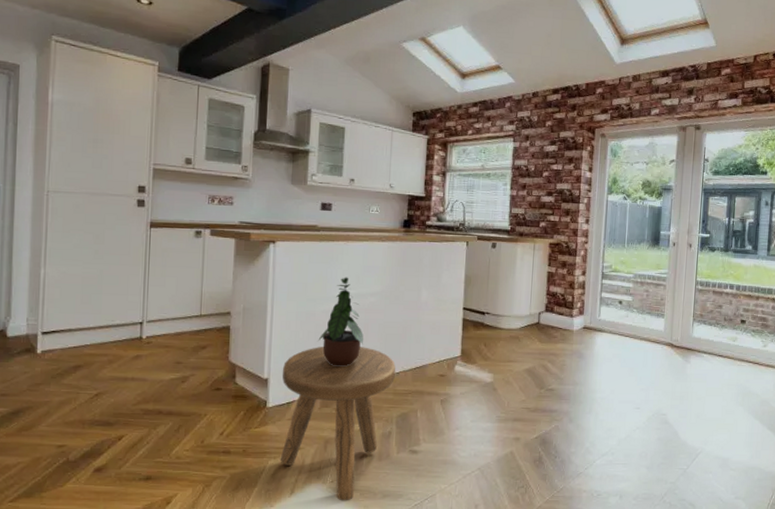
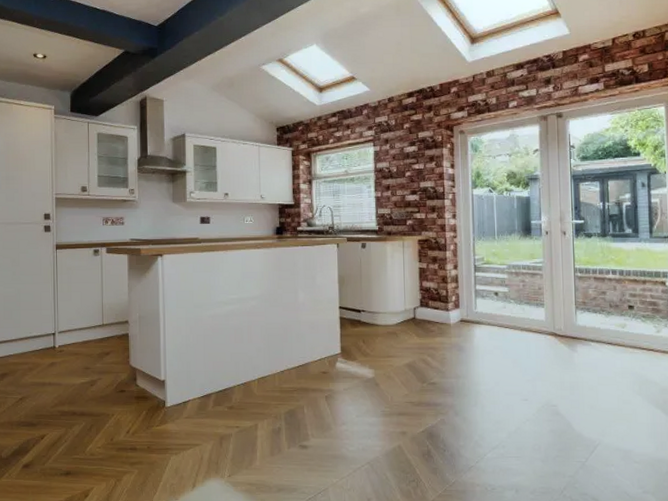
stool: present [280,347,395,501] -> none [177,348,280,495]
potted plant: present [318,277,363,366] -> none [207,283,248,367]

